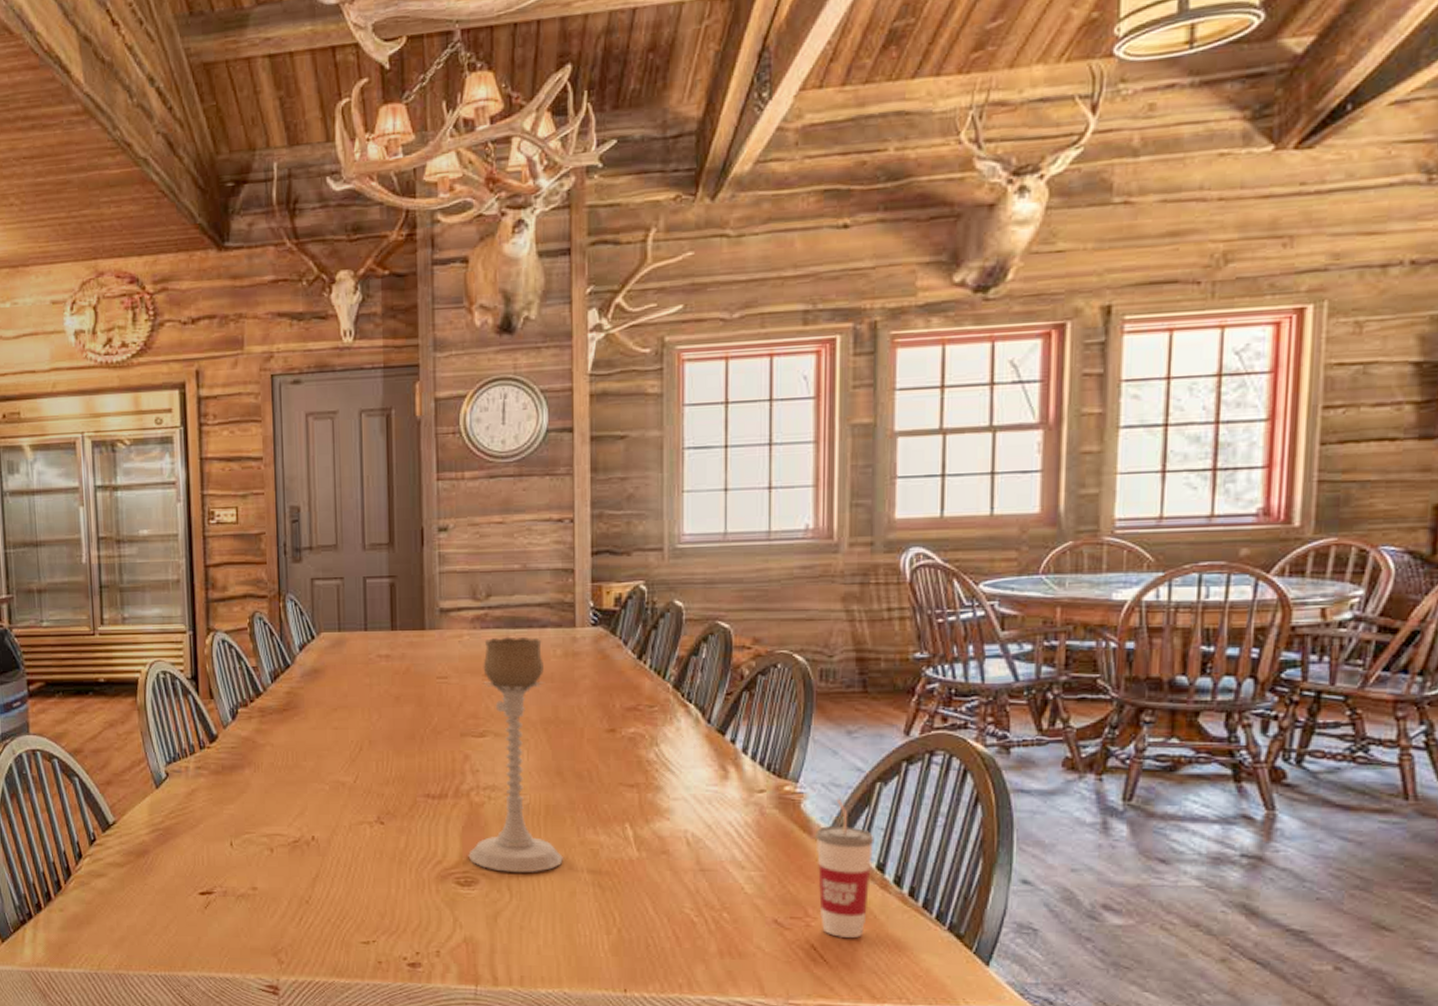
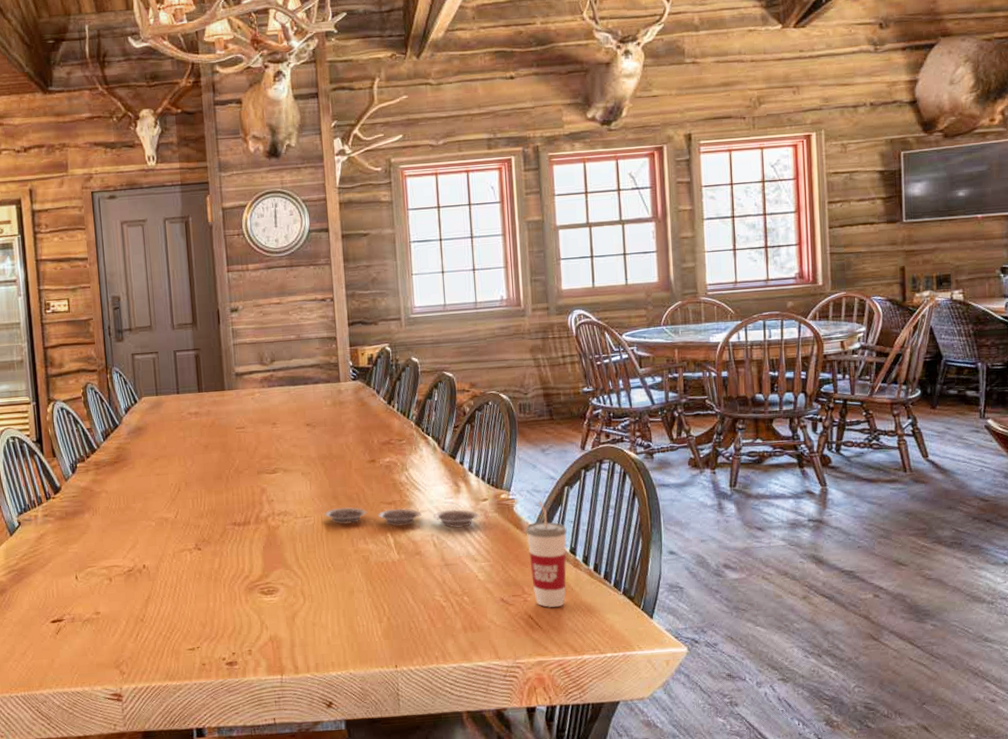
candle holder: present [468,637,563,872] -> none [269,392,343,580]
plate: none [544,785,753,825] -> present [324,506,480,528]

